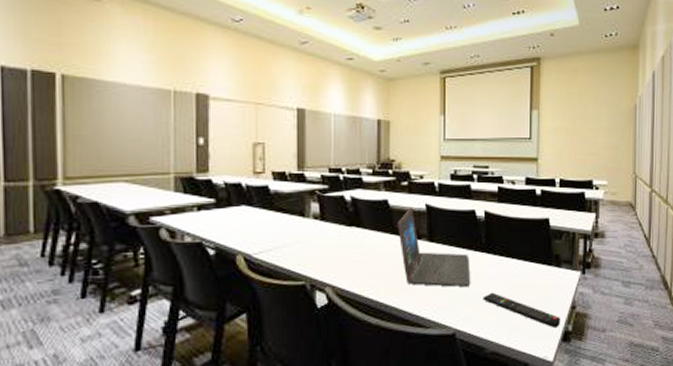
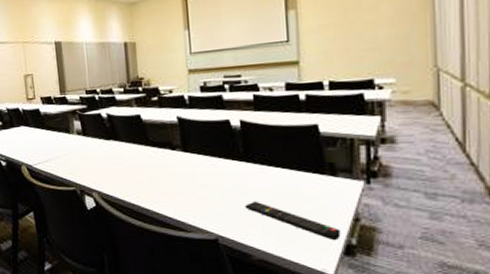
laptop: present [398,206,471,287] -> none [151,120,231,195]

